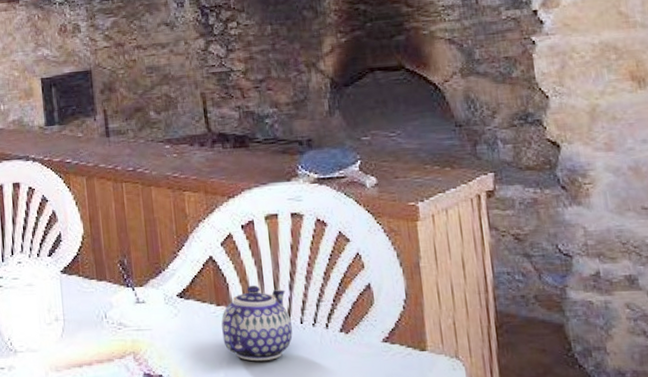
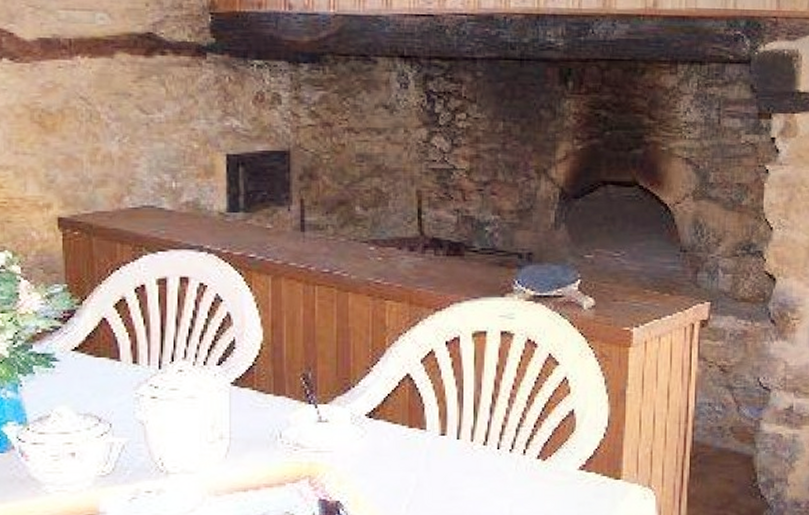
teapot: present [221,285,293,362] -> none [412,406,487,488]

